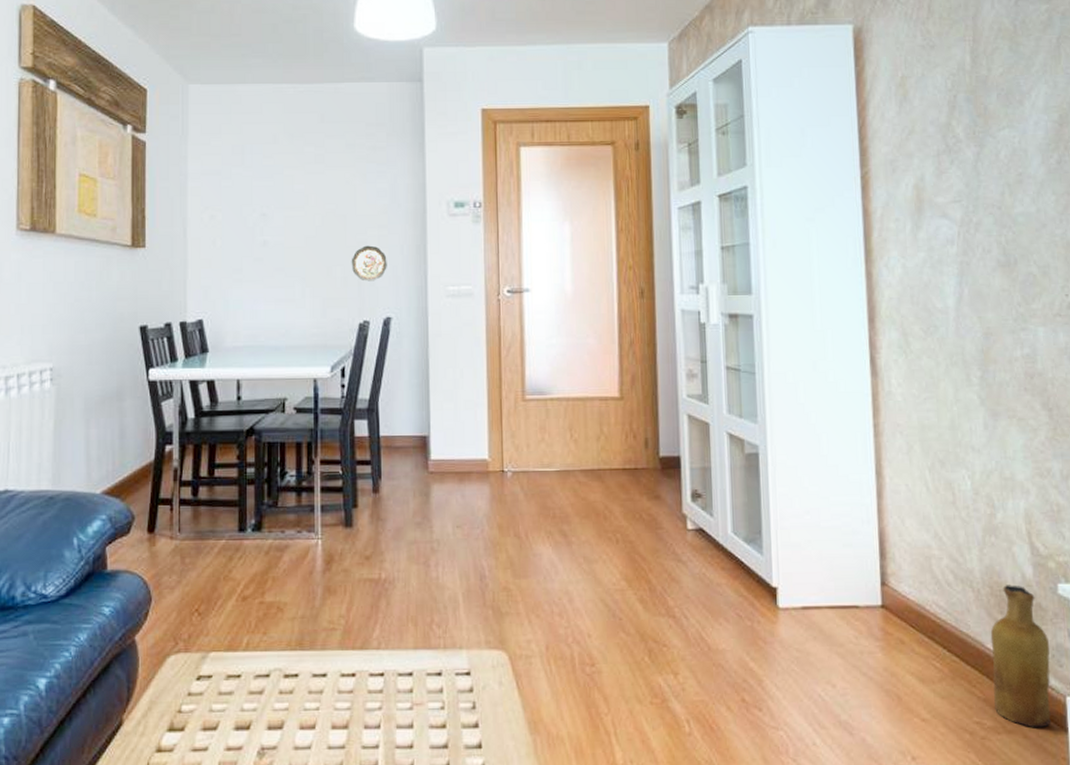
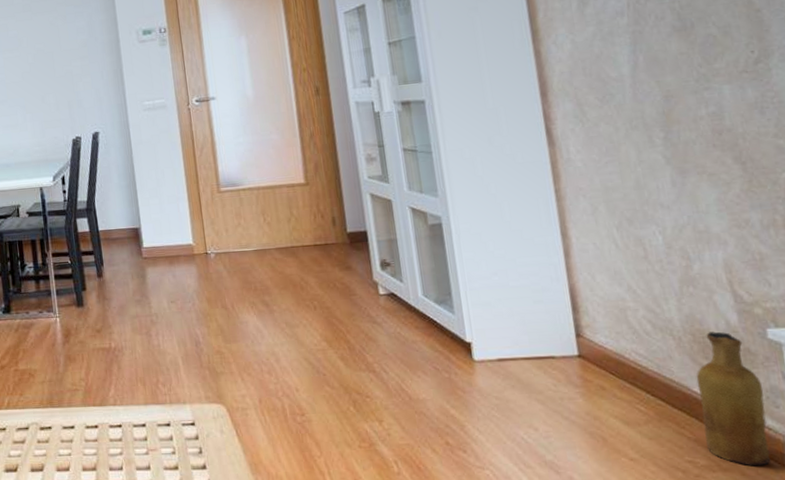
decorative plate: present [351,245,387,282] -> none [60,74,91,105]

